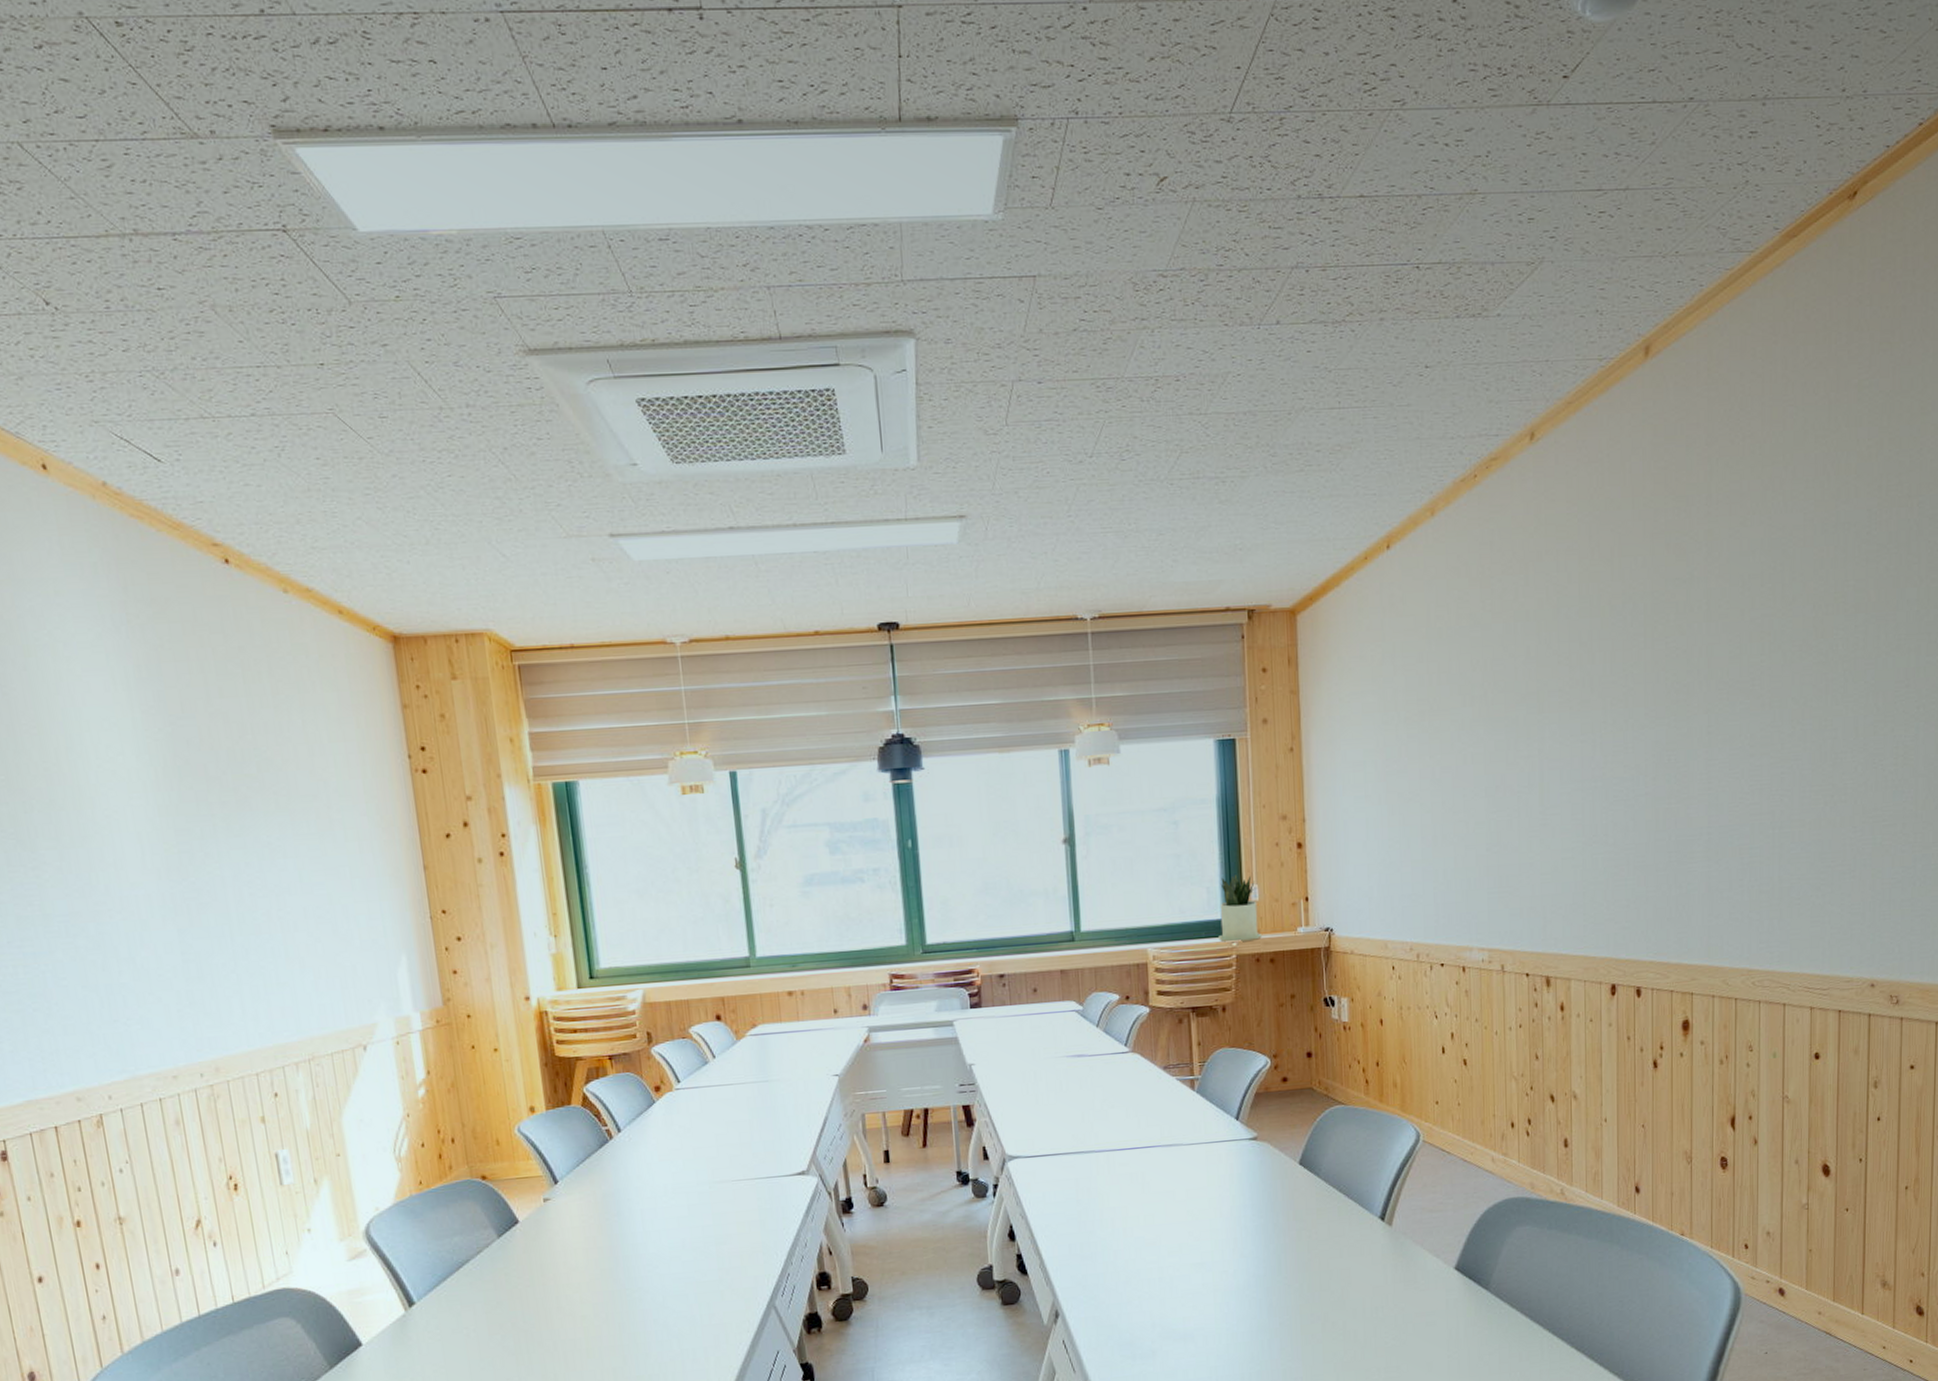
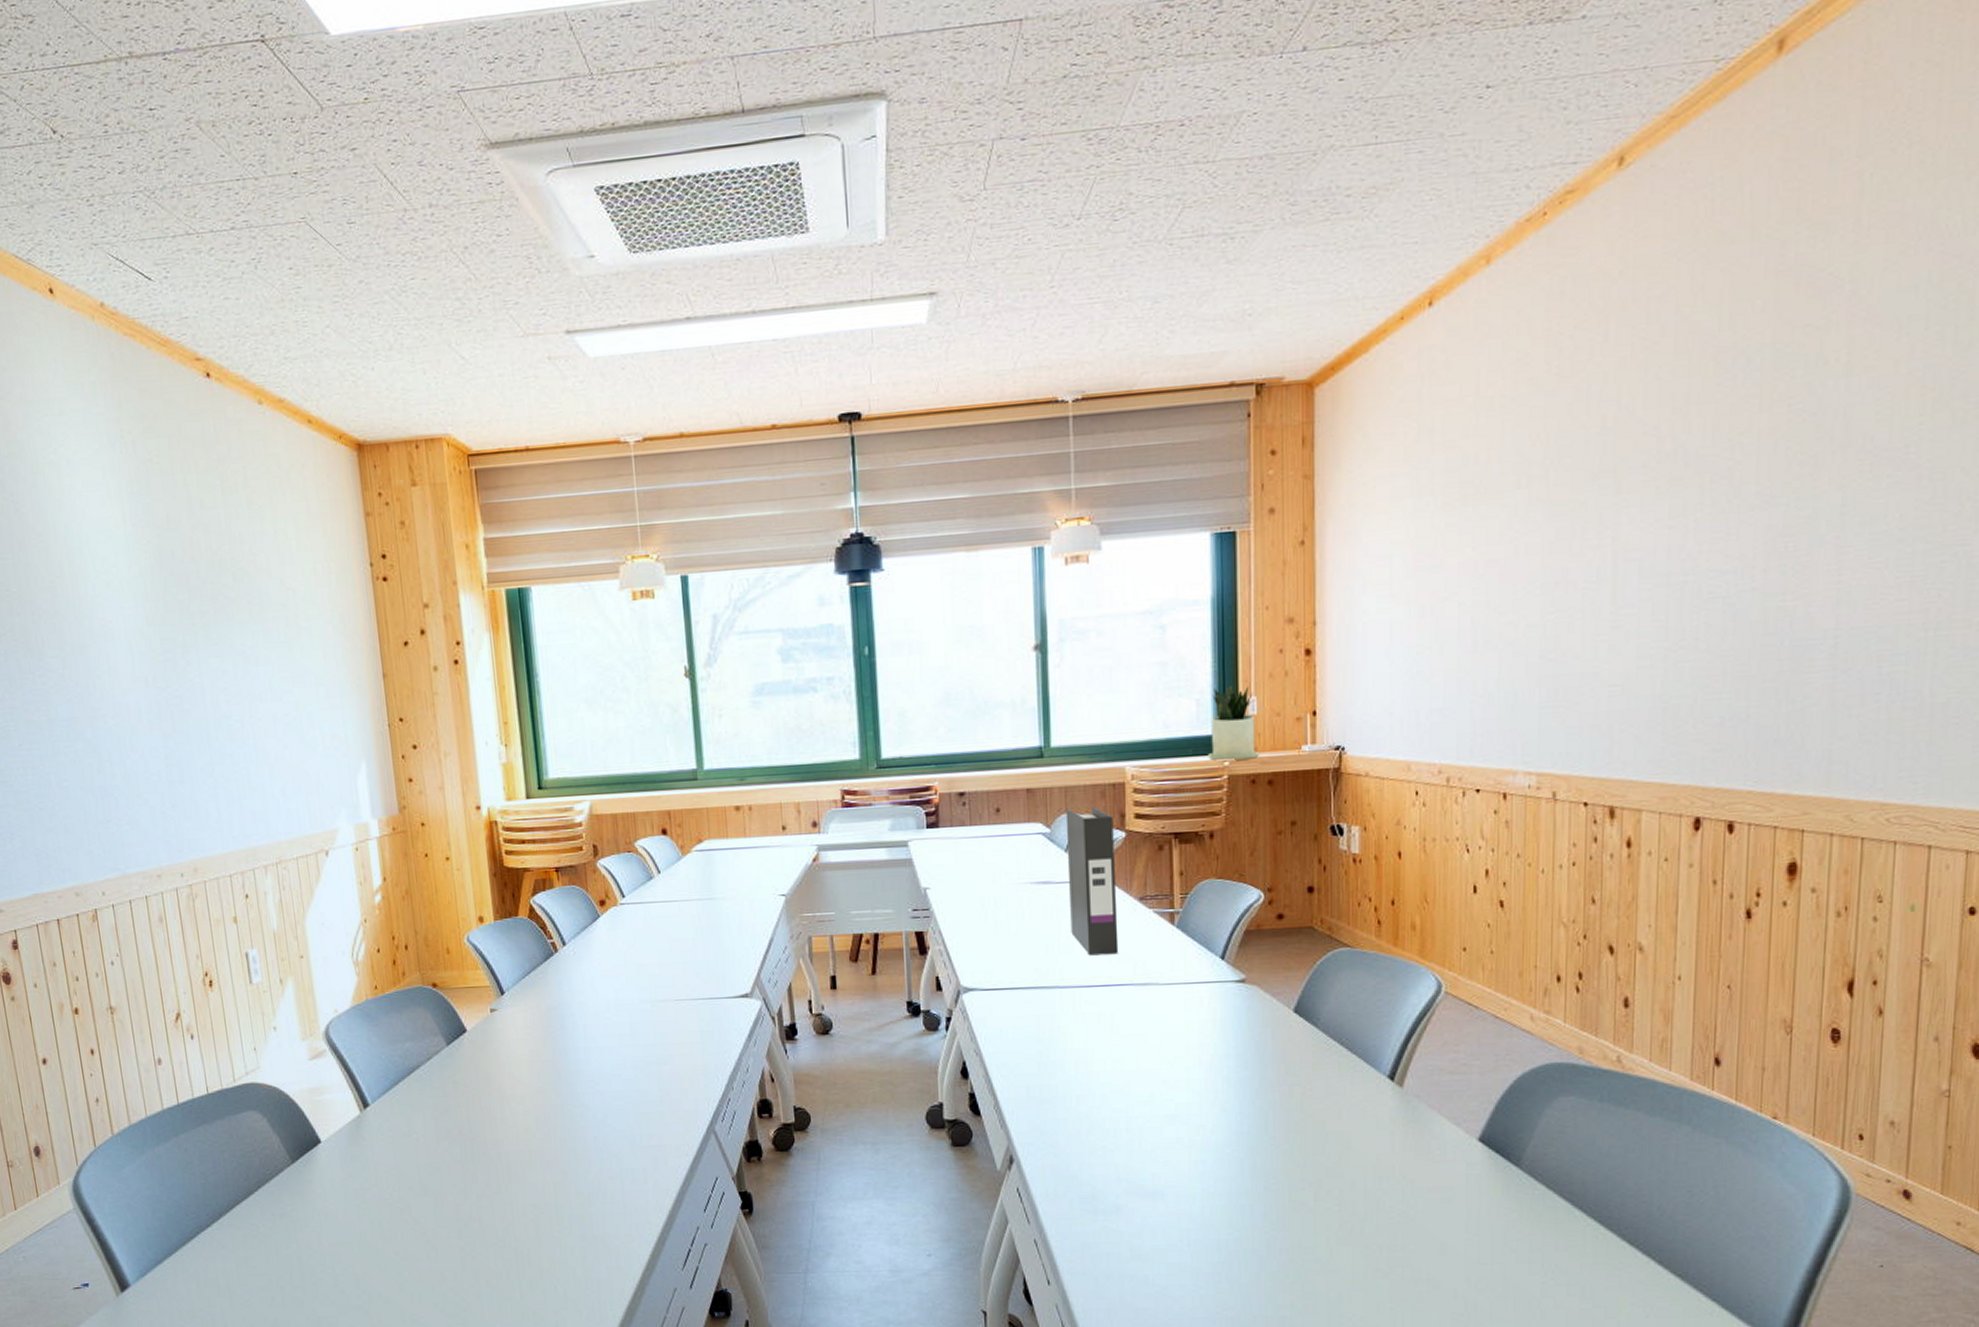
binder: none [1095,985,1147,1122] -> present [1065,806,1119,956]

